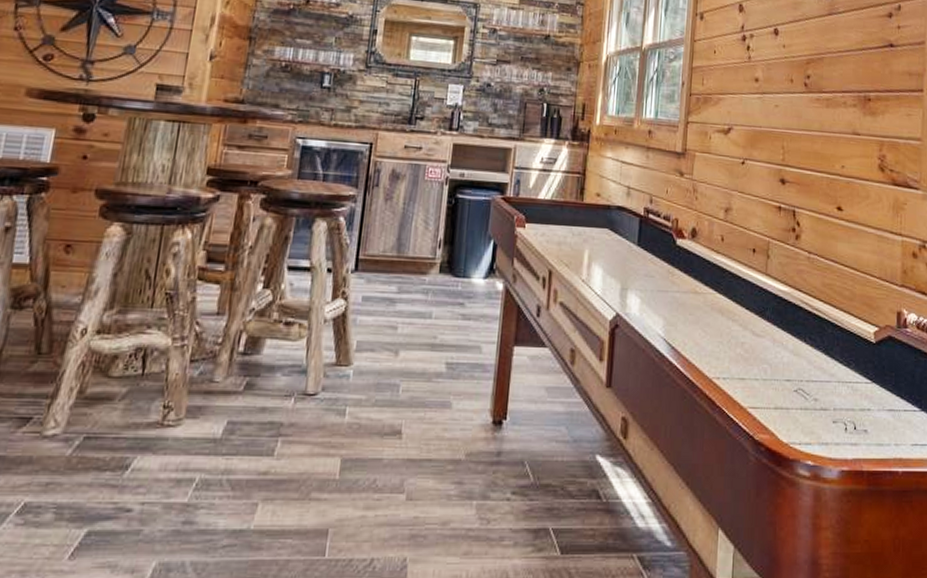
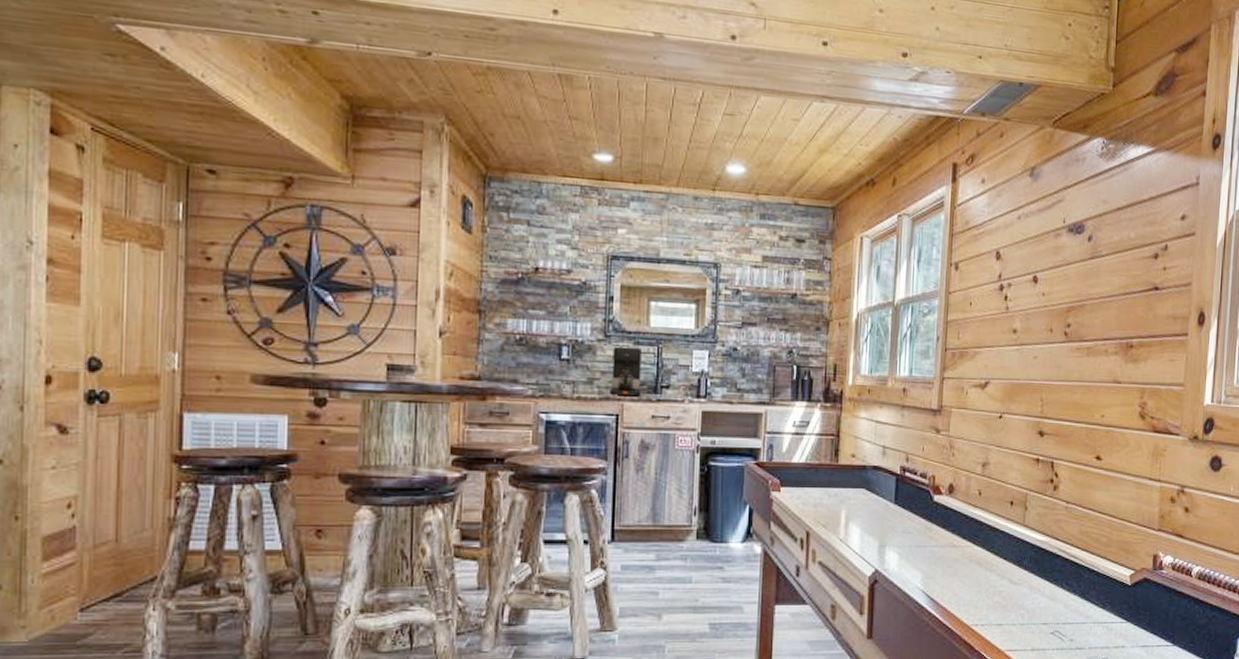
coffee maker: none [366,77,400,127] -> present [610,346,642,397]

